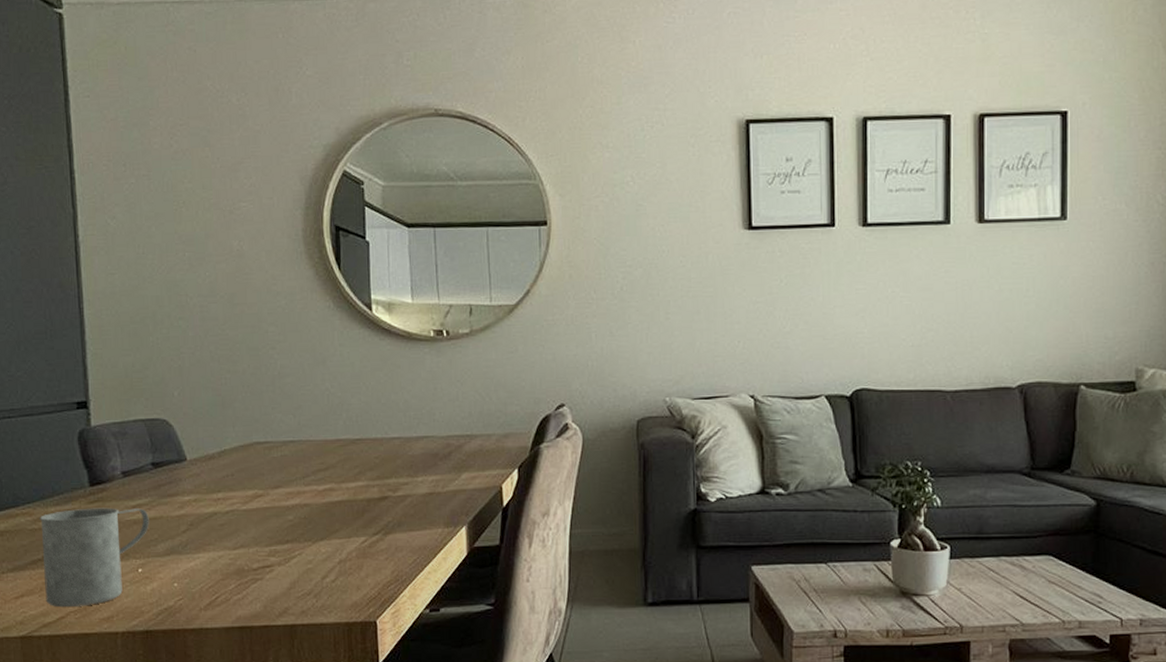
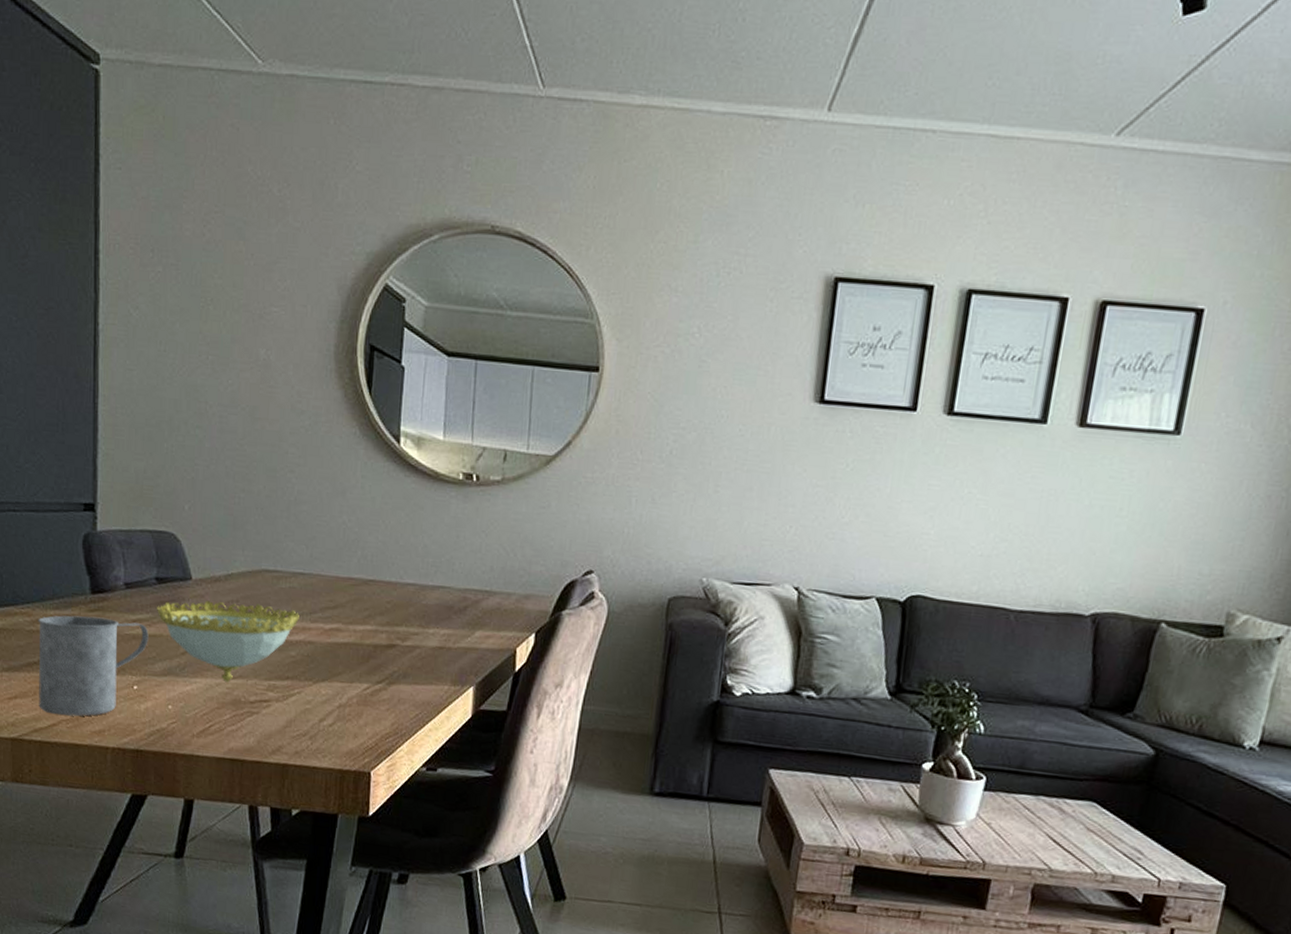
decorative bowl: none [155,475,293,554] -> present [157,600,299,683]

